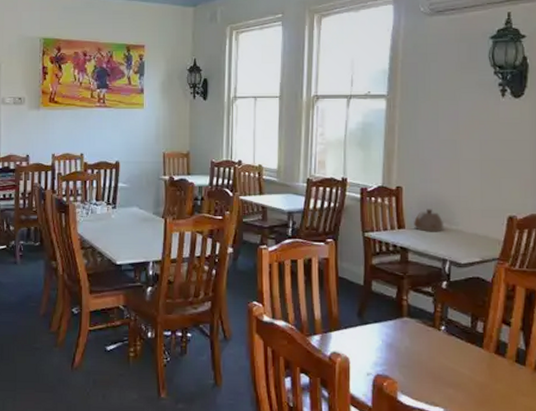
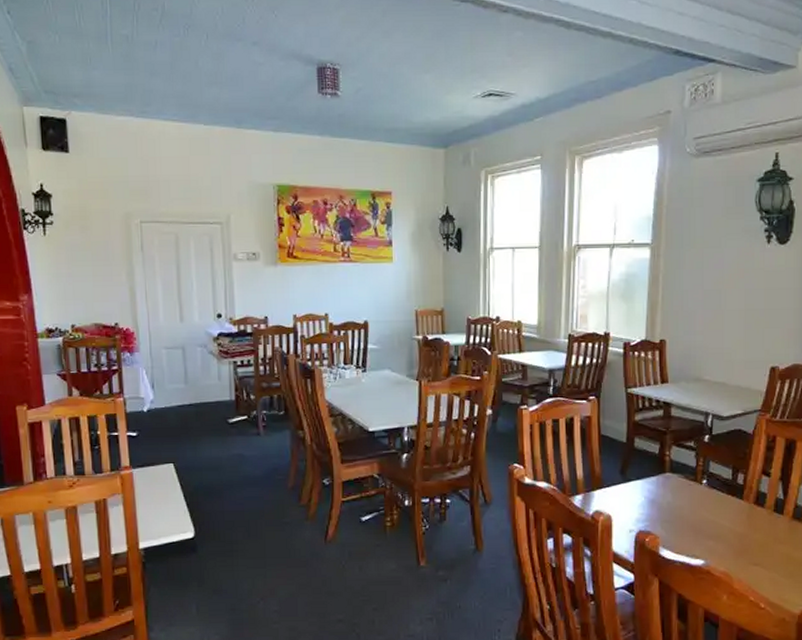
sugar bowl: present [414,209,444,232] -> none [677,362,708,386]

